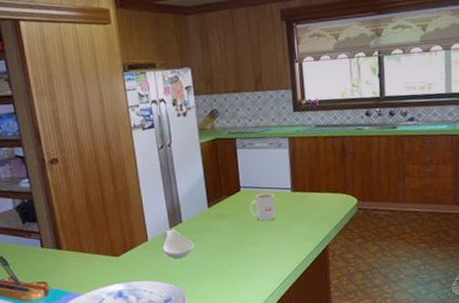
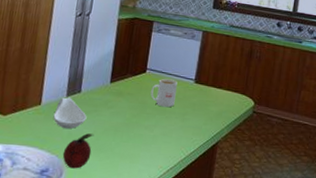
fruit: none [180,259,207,294] -> present [62,133,94,169]

